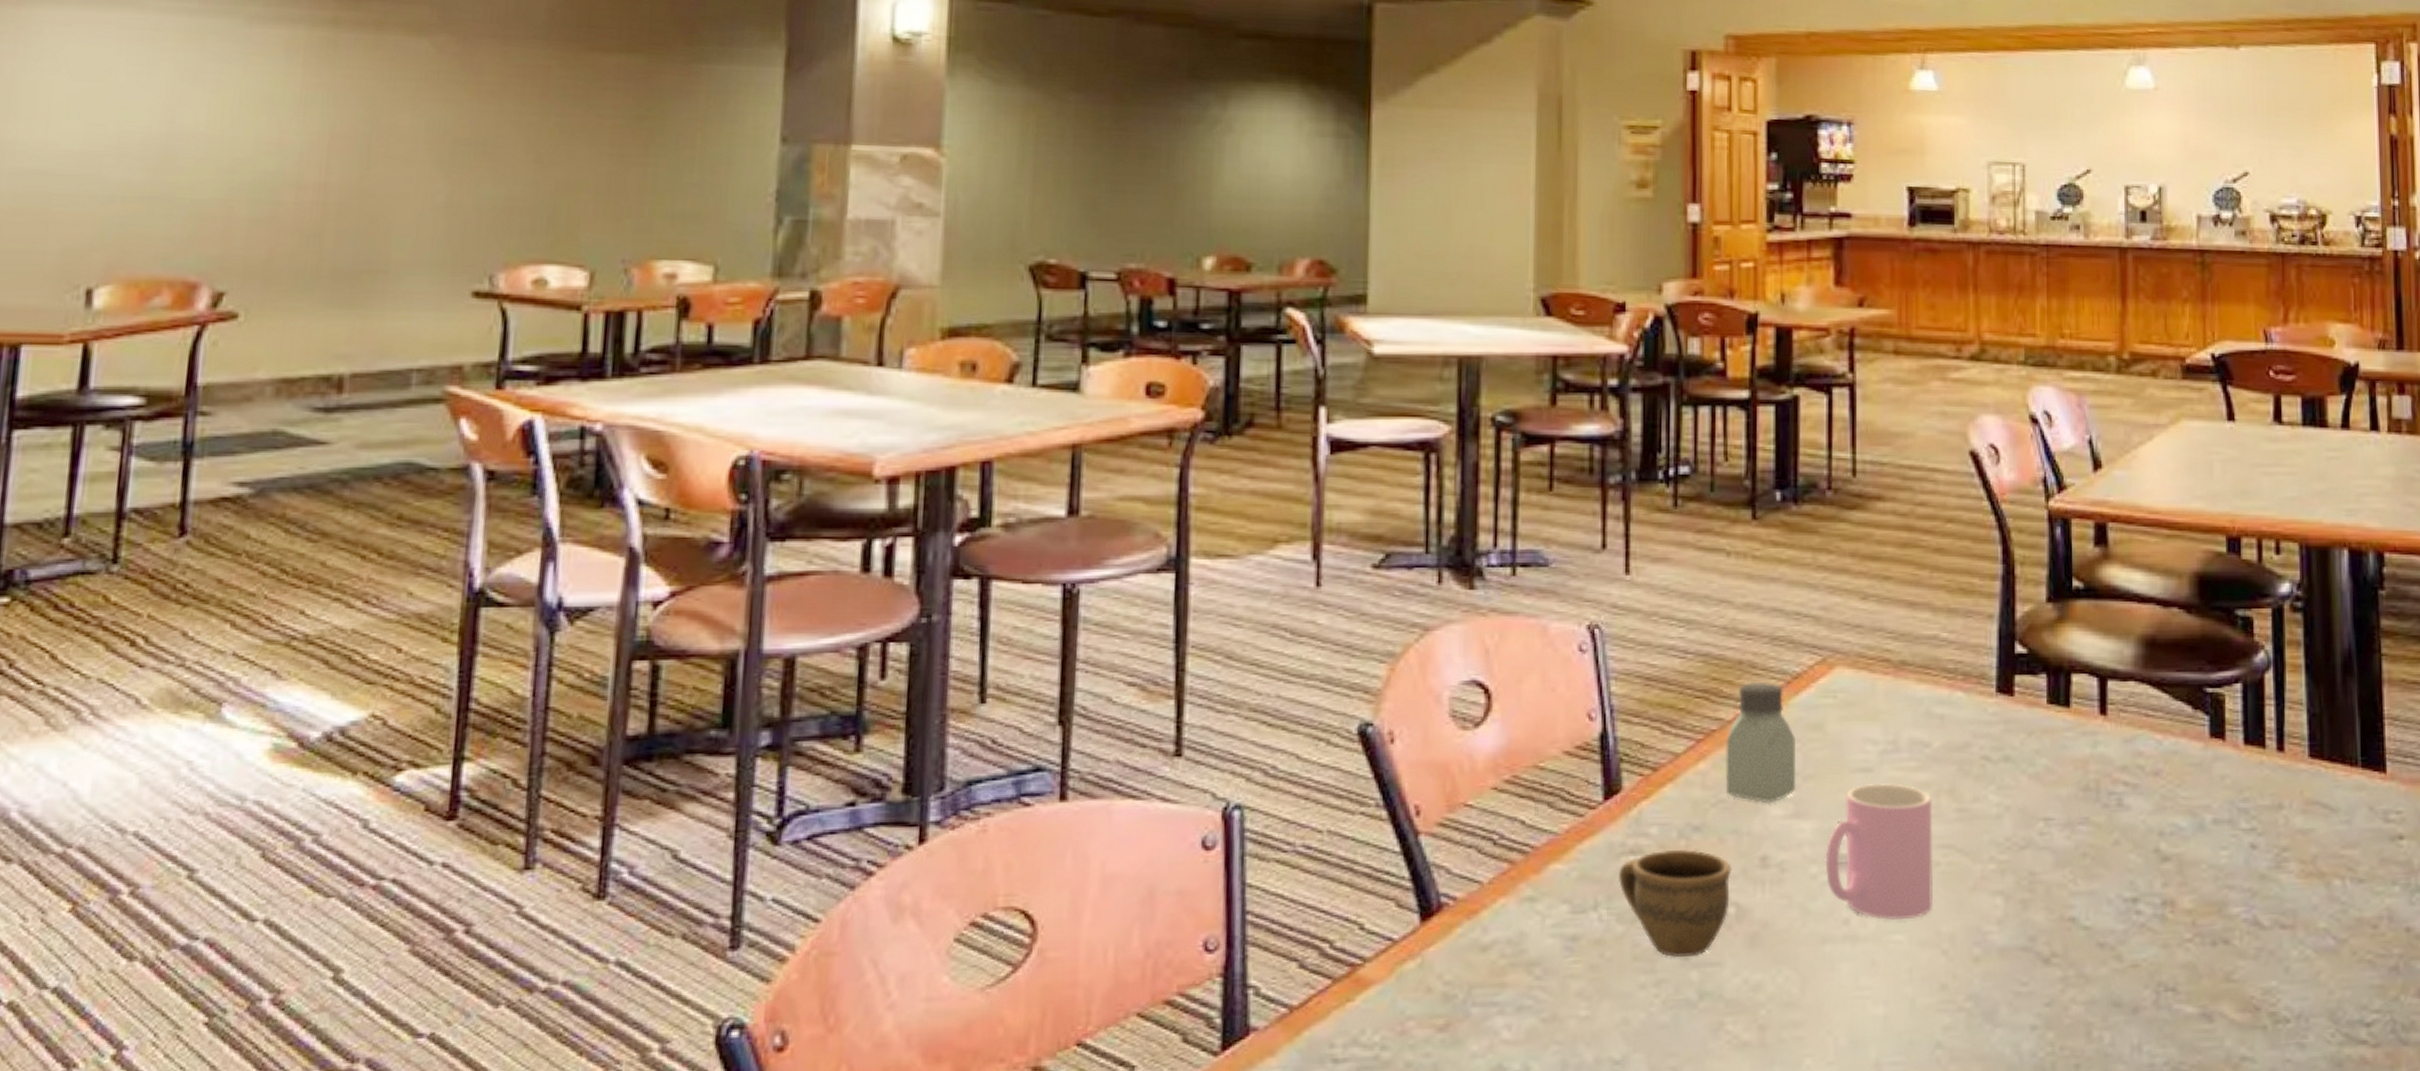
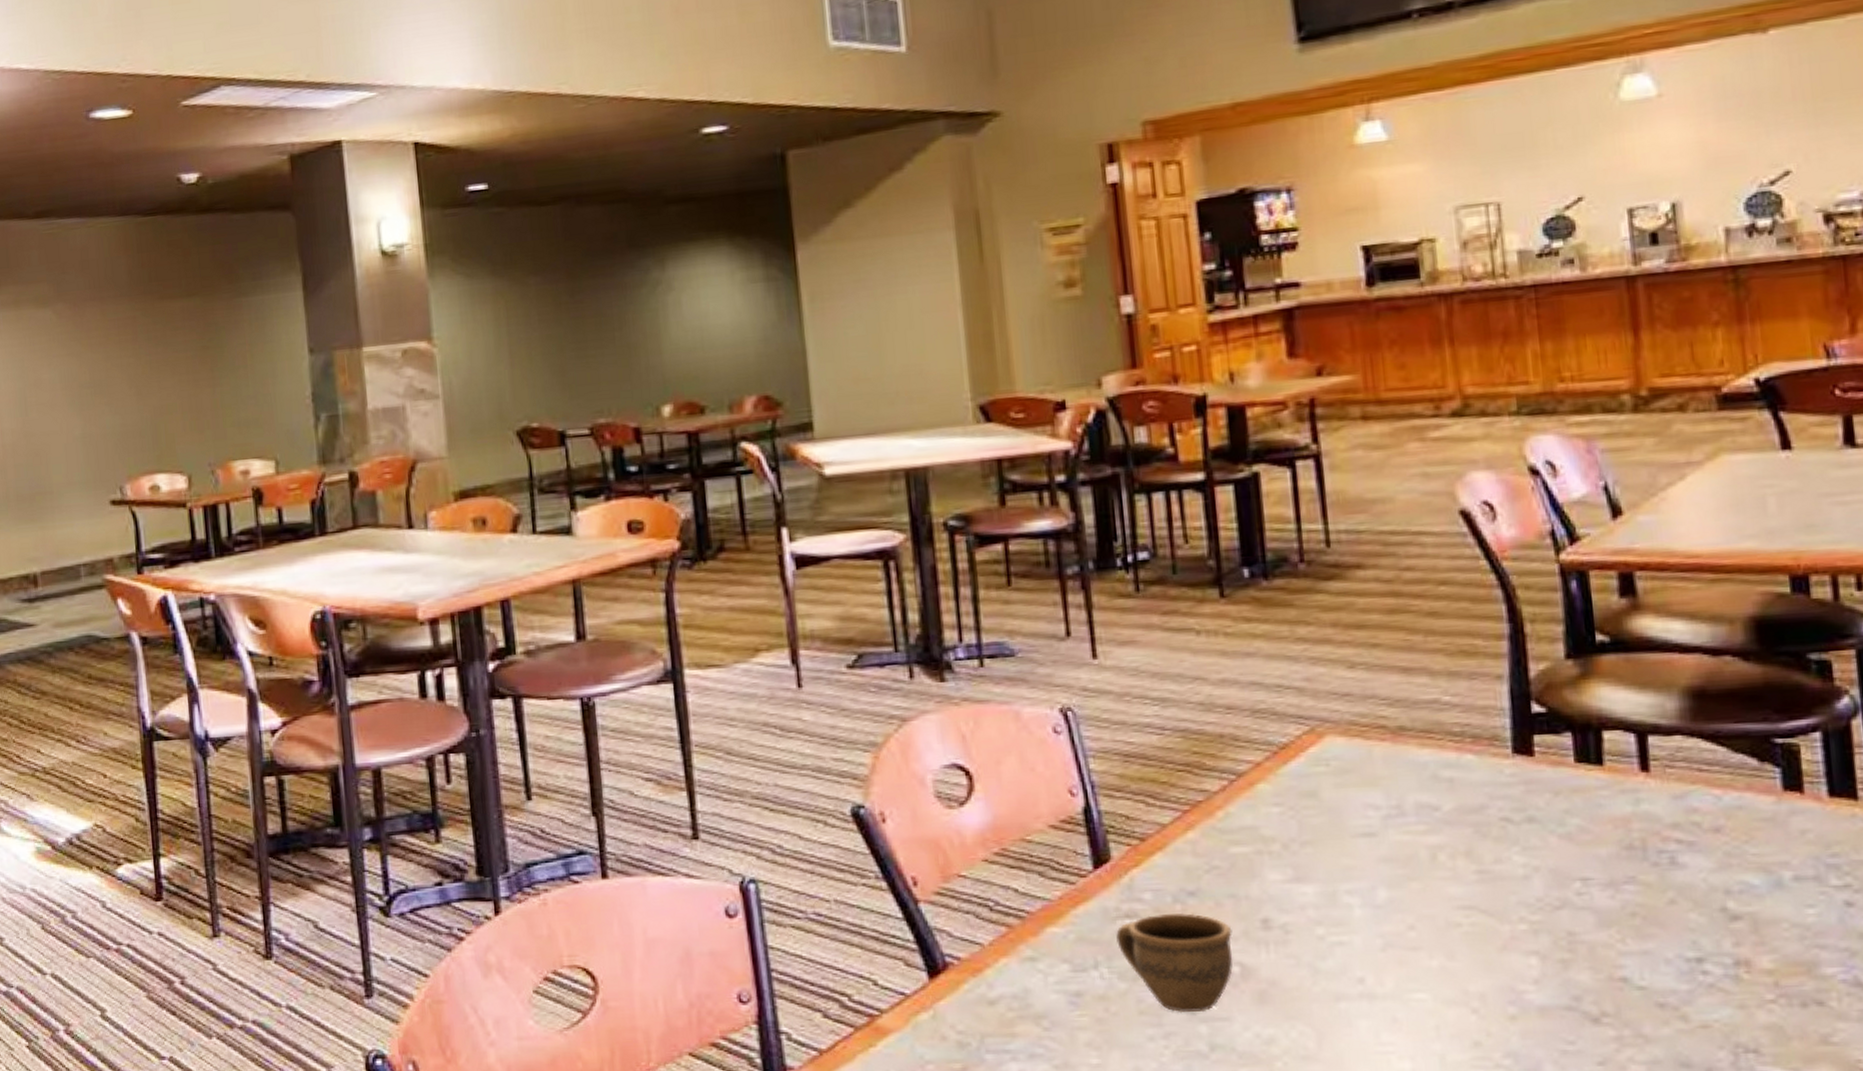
saltshaker: present [1725,682,1796,804] -> none [1214,754,1294,869]
cup: present [1826,782,1934,921] -> none [1332,846,1458,980]

